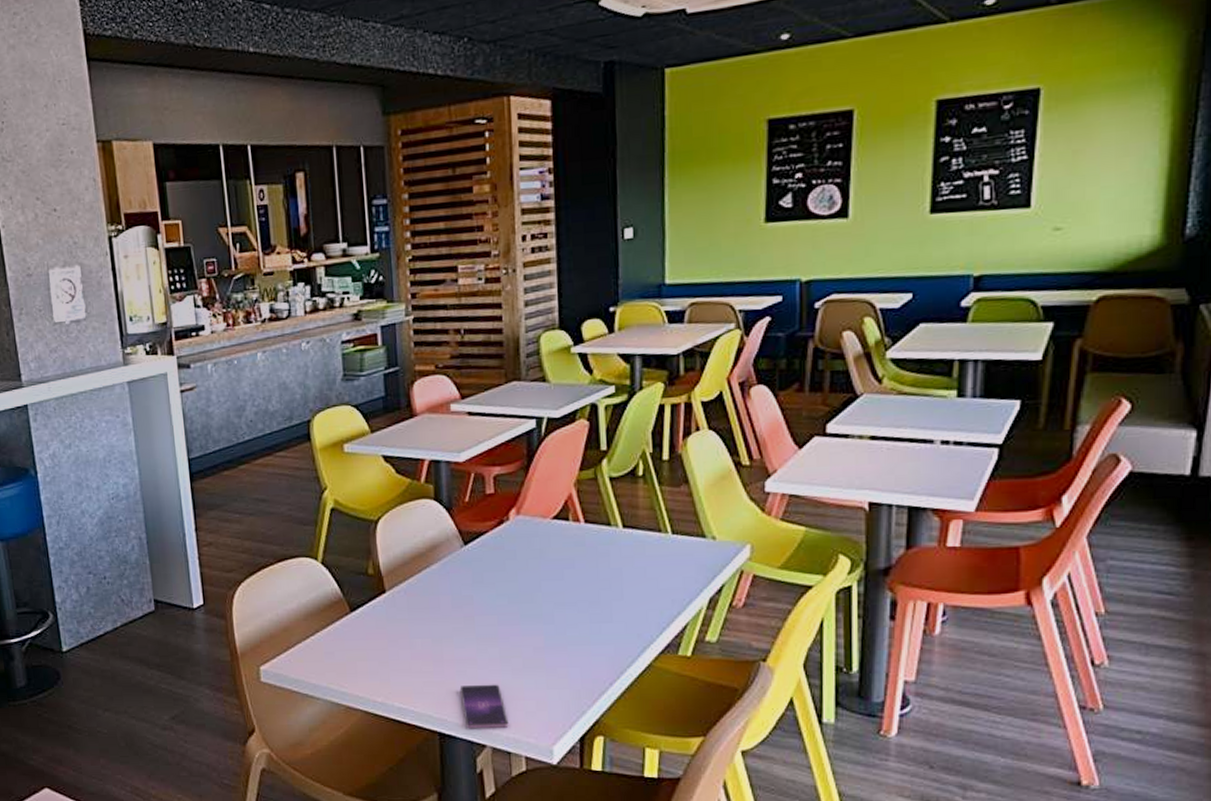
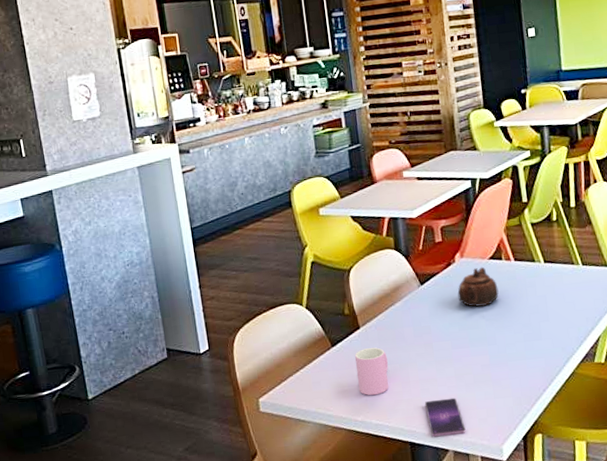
cup: none [378,617,418,674] -> present [355,347,389,396]
teapot: none [509,527,562,576] -> present [457,266,499,307]

